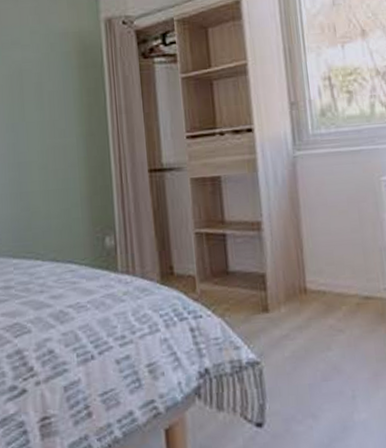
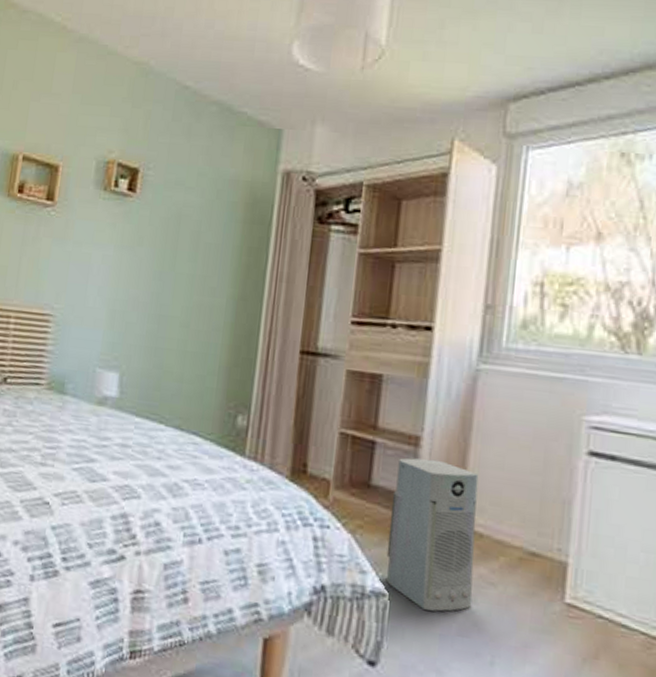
air purifier: none [247,238,329,367] -> present [386,458,479,612]

